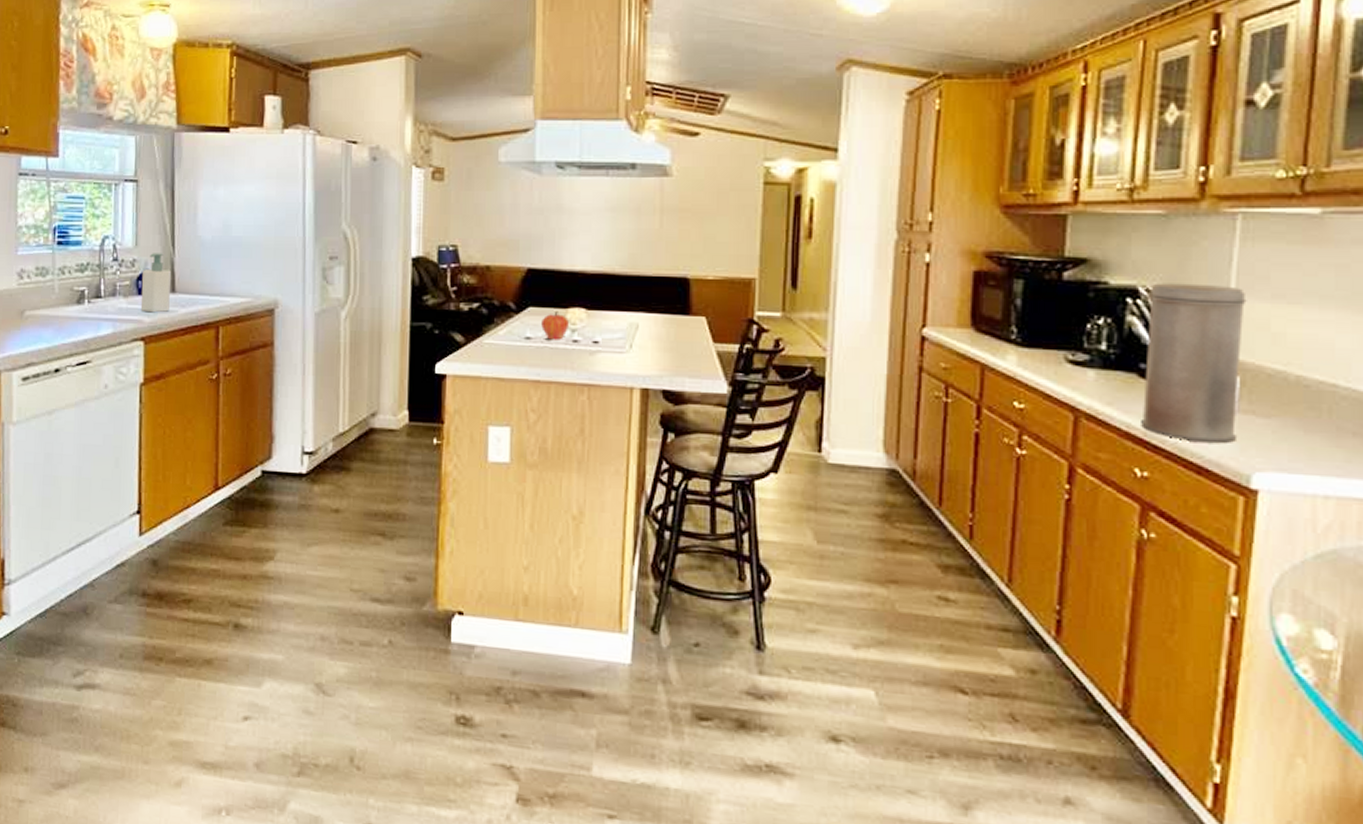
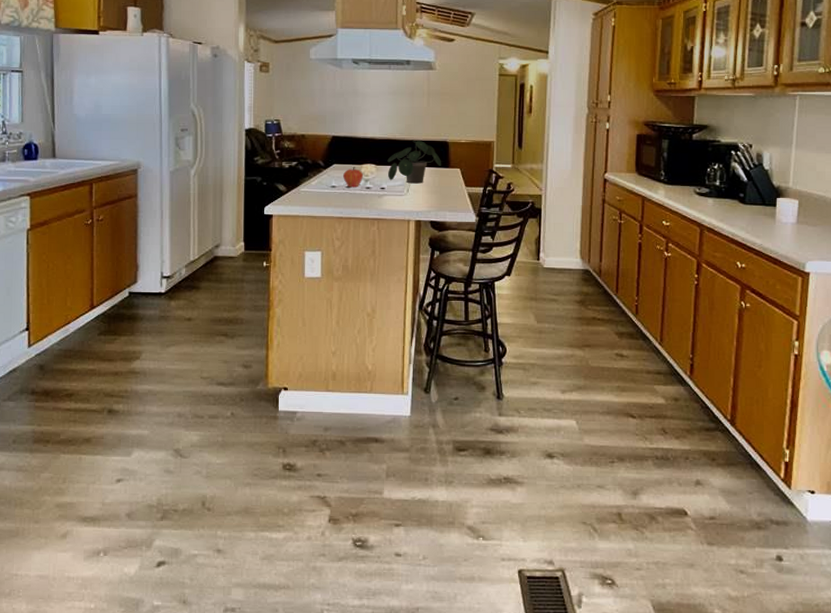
soap bottle: present [140,253,171,313] -> none [26,127,52,174]
potted plant: none [602,275,680,337] -> present [387,140,442,184]
canister: present [1139,283,1247,444] -> none [740,141,802,244]

